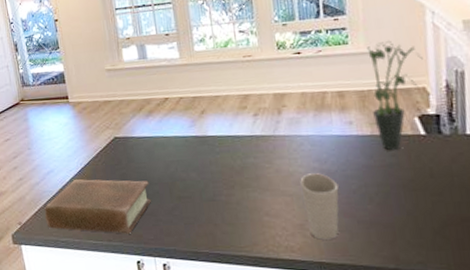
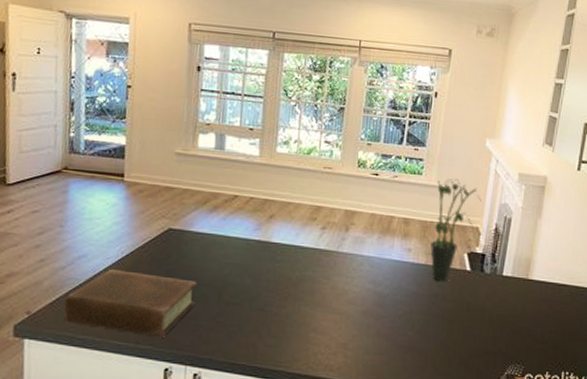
cup: present [300,173,339,240] -> none [351,294,387,361]

